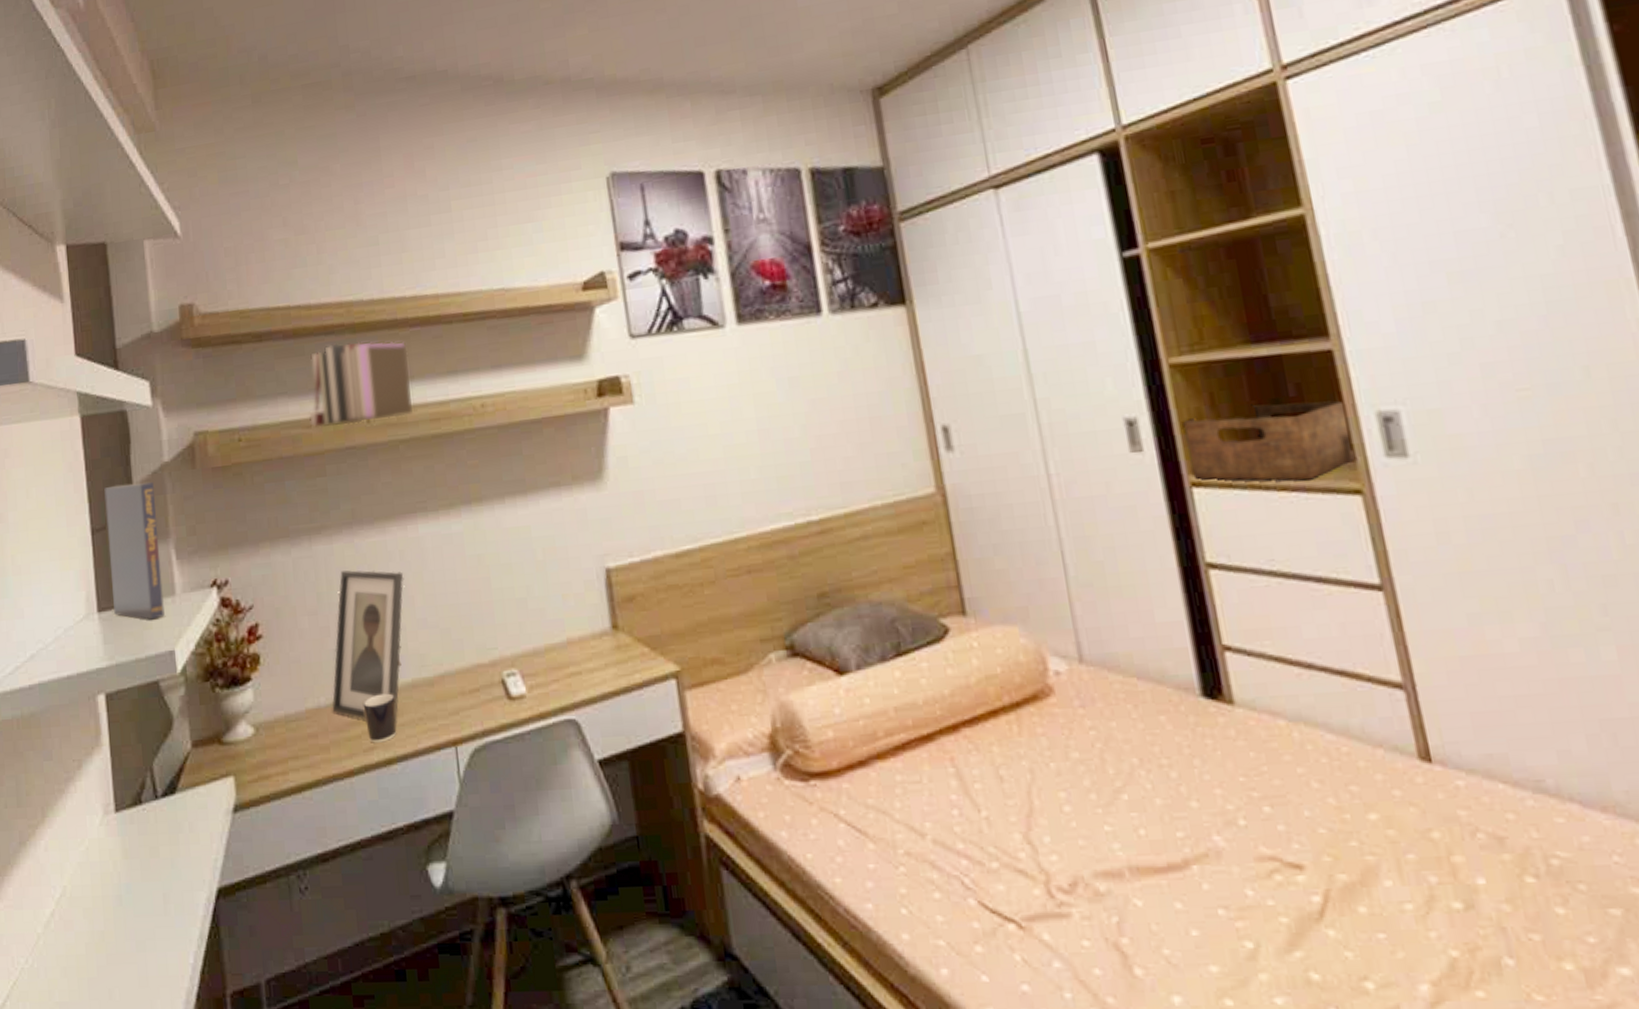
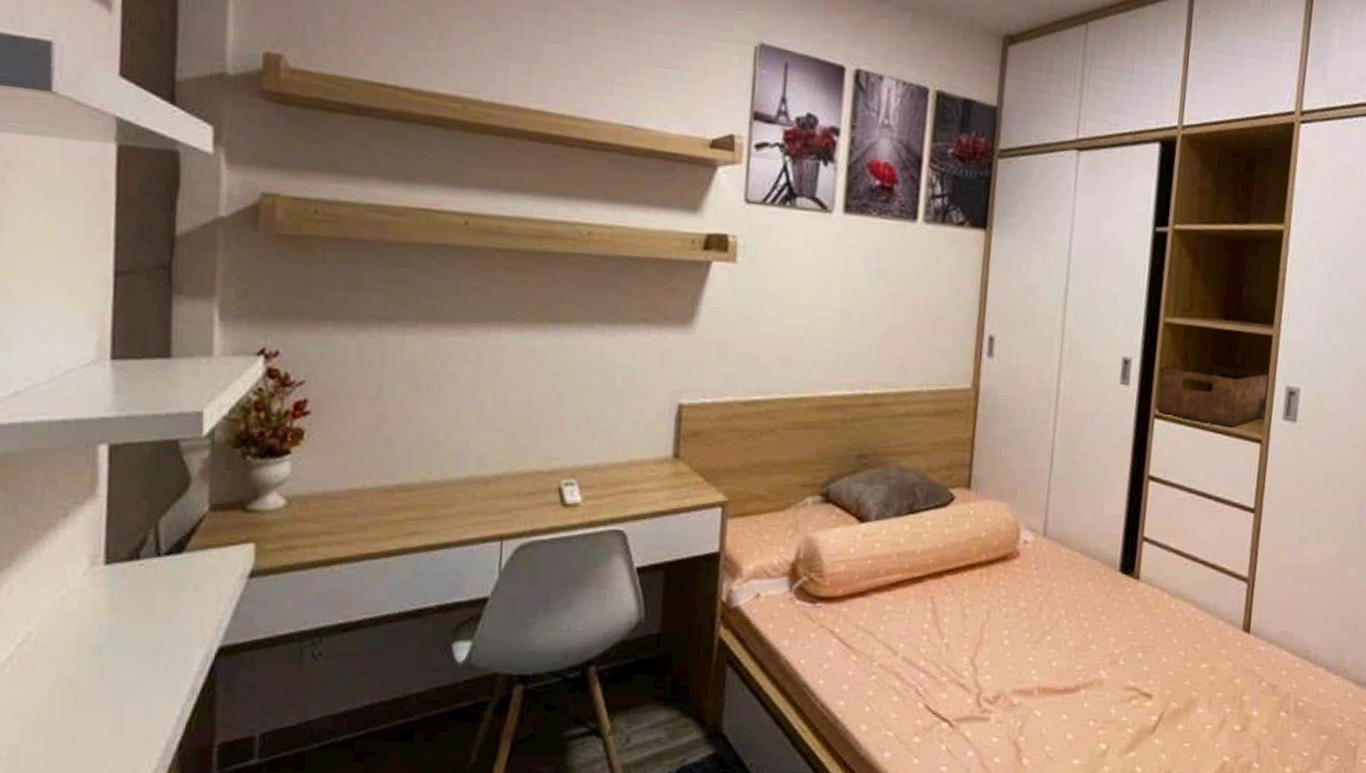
book: present [104,482,165,620] -> none [132,229,202,378]
books: present [308,341,413,427] -> none [399,137,522,226]
picture frame: present [332,570,404,724] -> none [377,363,477,514]
mug: present [363,693,397,743] -> none [411,484,447,530]

